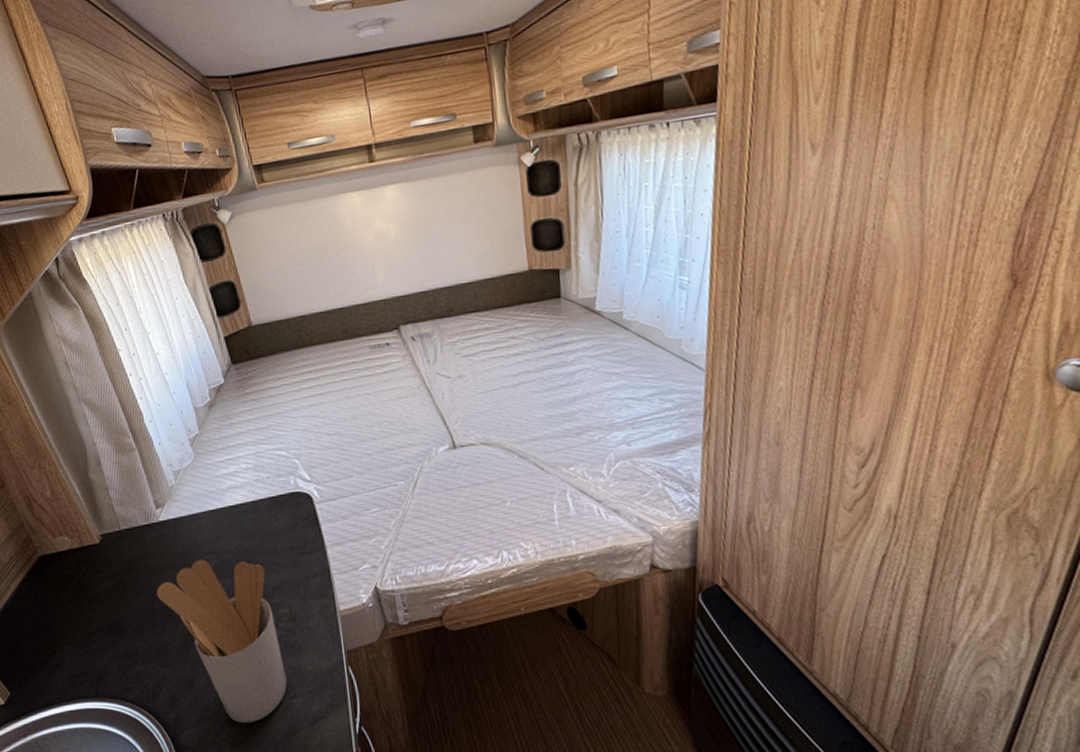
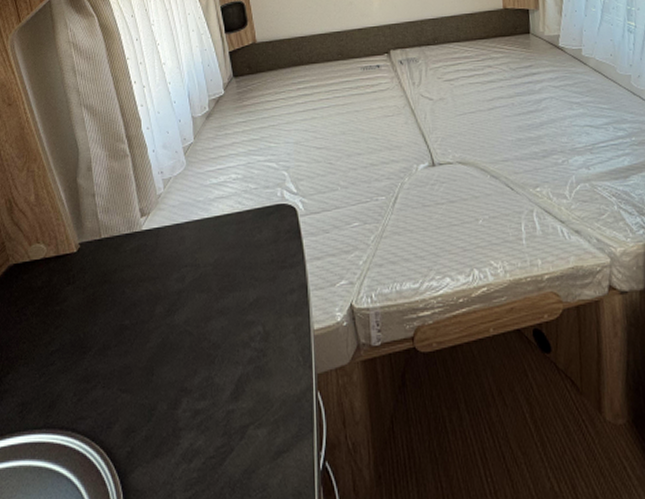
utensil holder: present [156,559,287,724] -> none [128,272,253,460]

